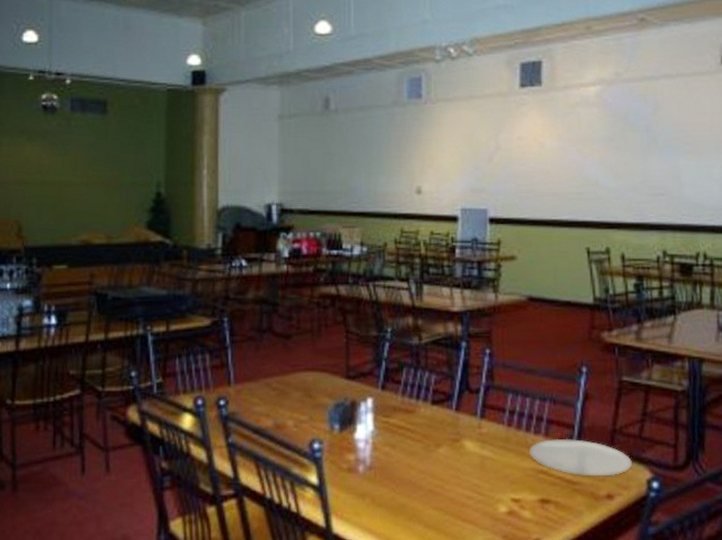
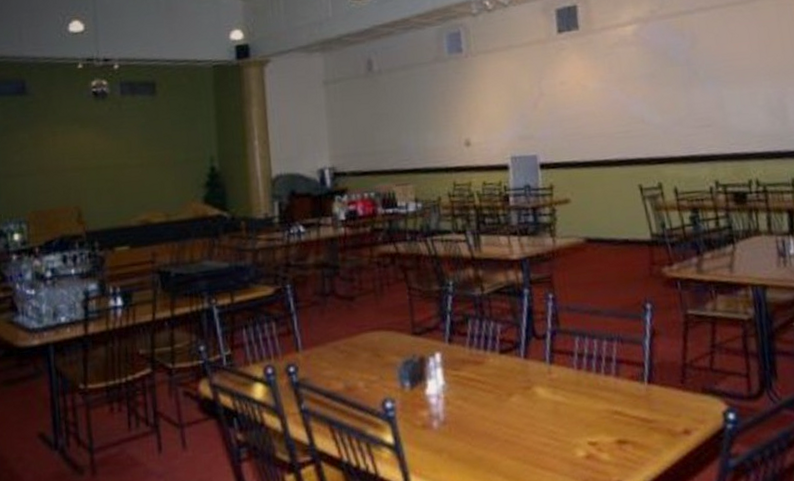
plate: present [529,438,632,477] -> none [601,376,706,414]

